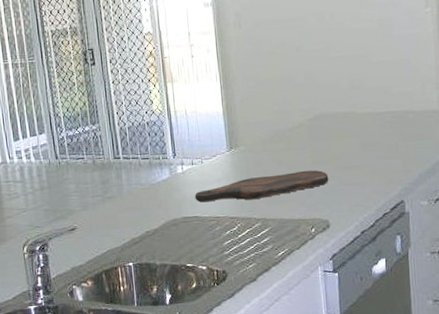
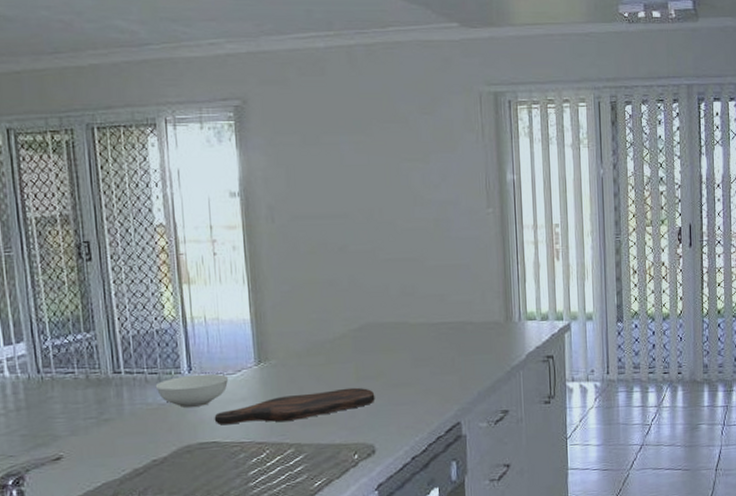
bowl: none [147,158,206,188] -> present [155,373,229,409]

